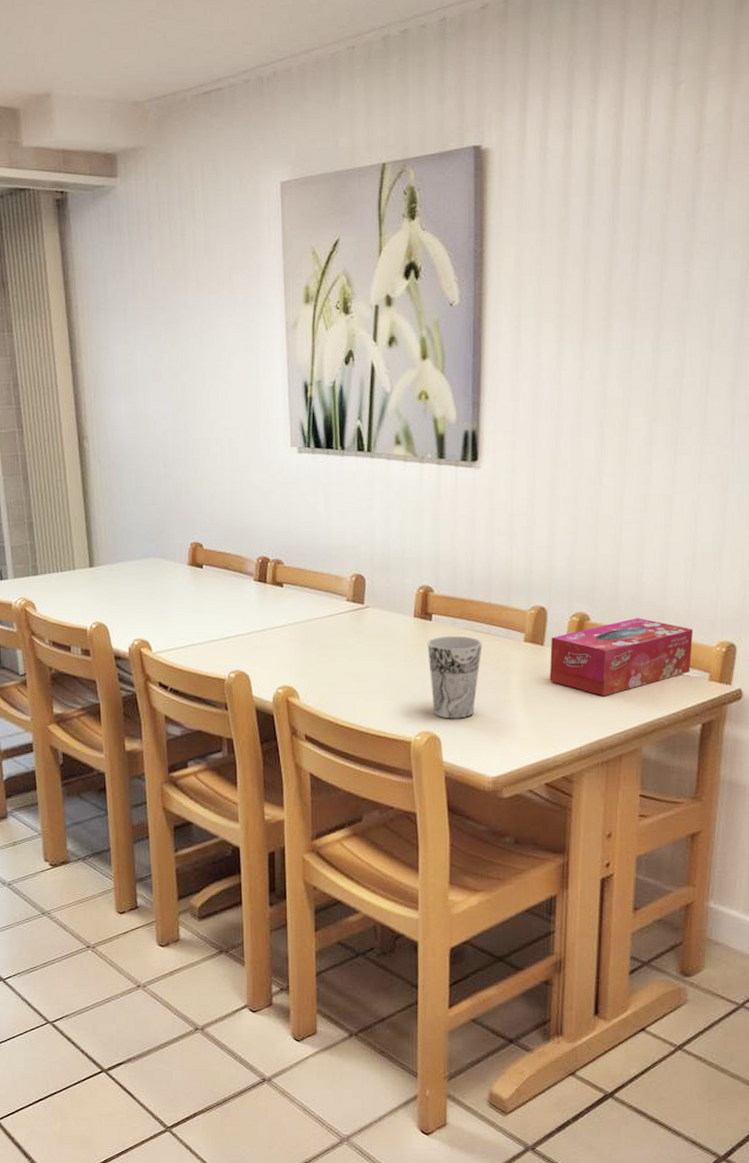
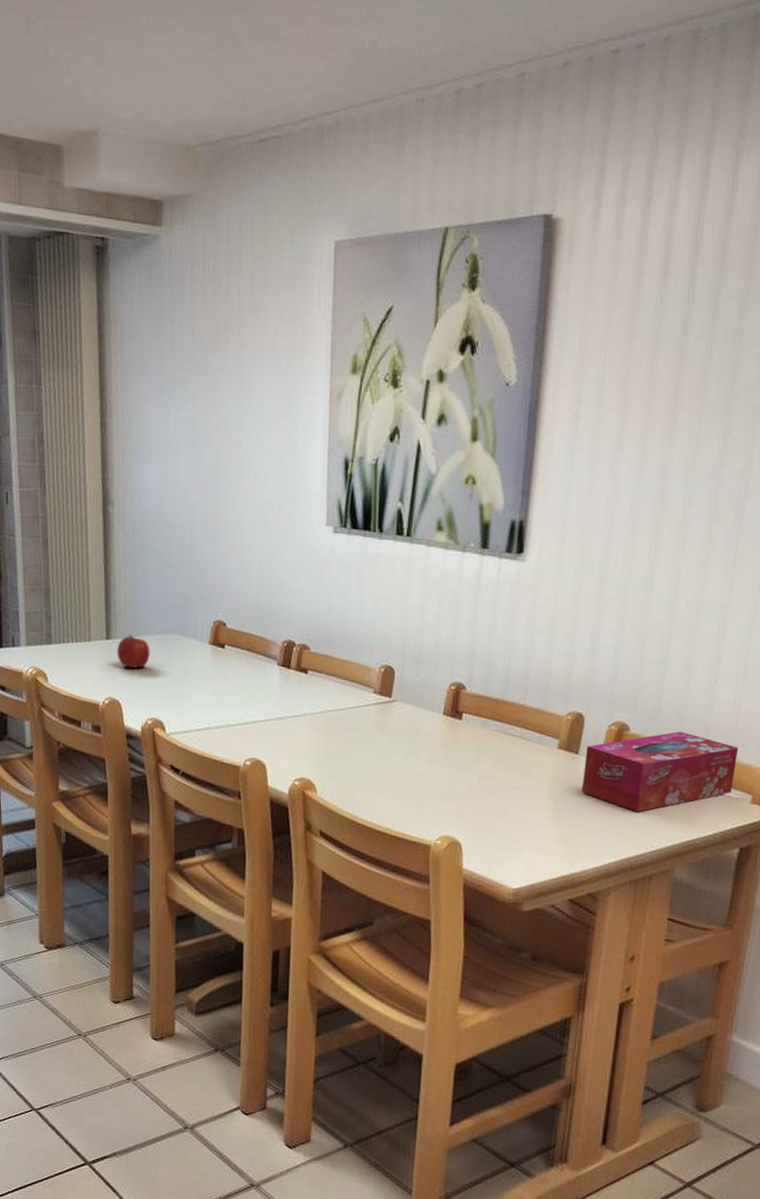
apple: none [100,561,132,593] -> present [117,634,150,668]
cup: present [427,635,482,719] -> none [455,737,514,826]

